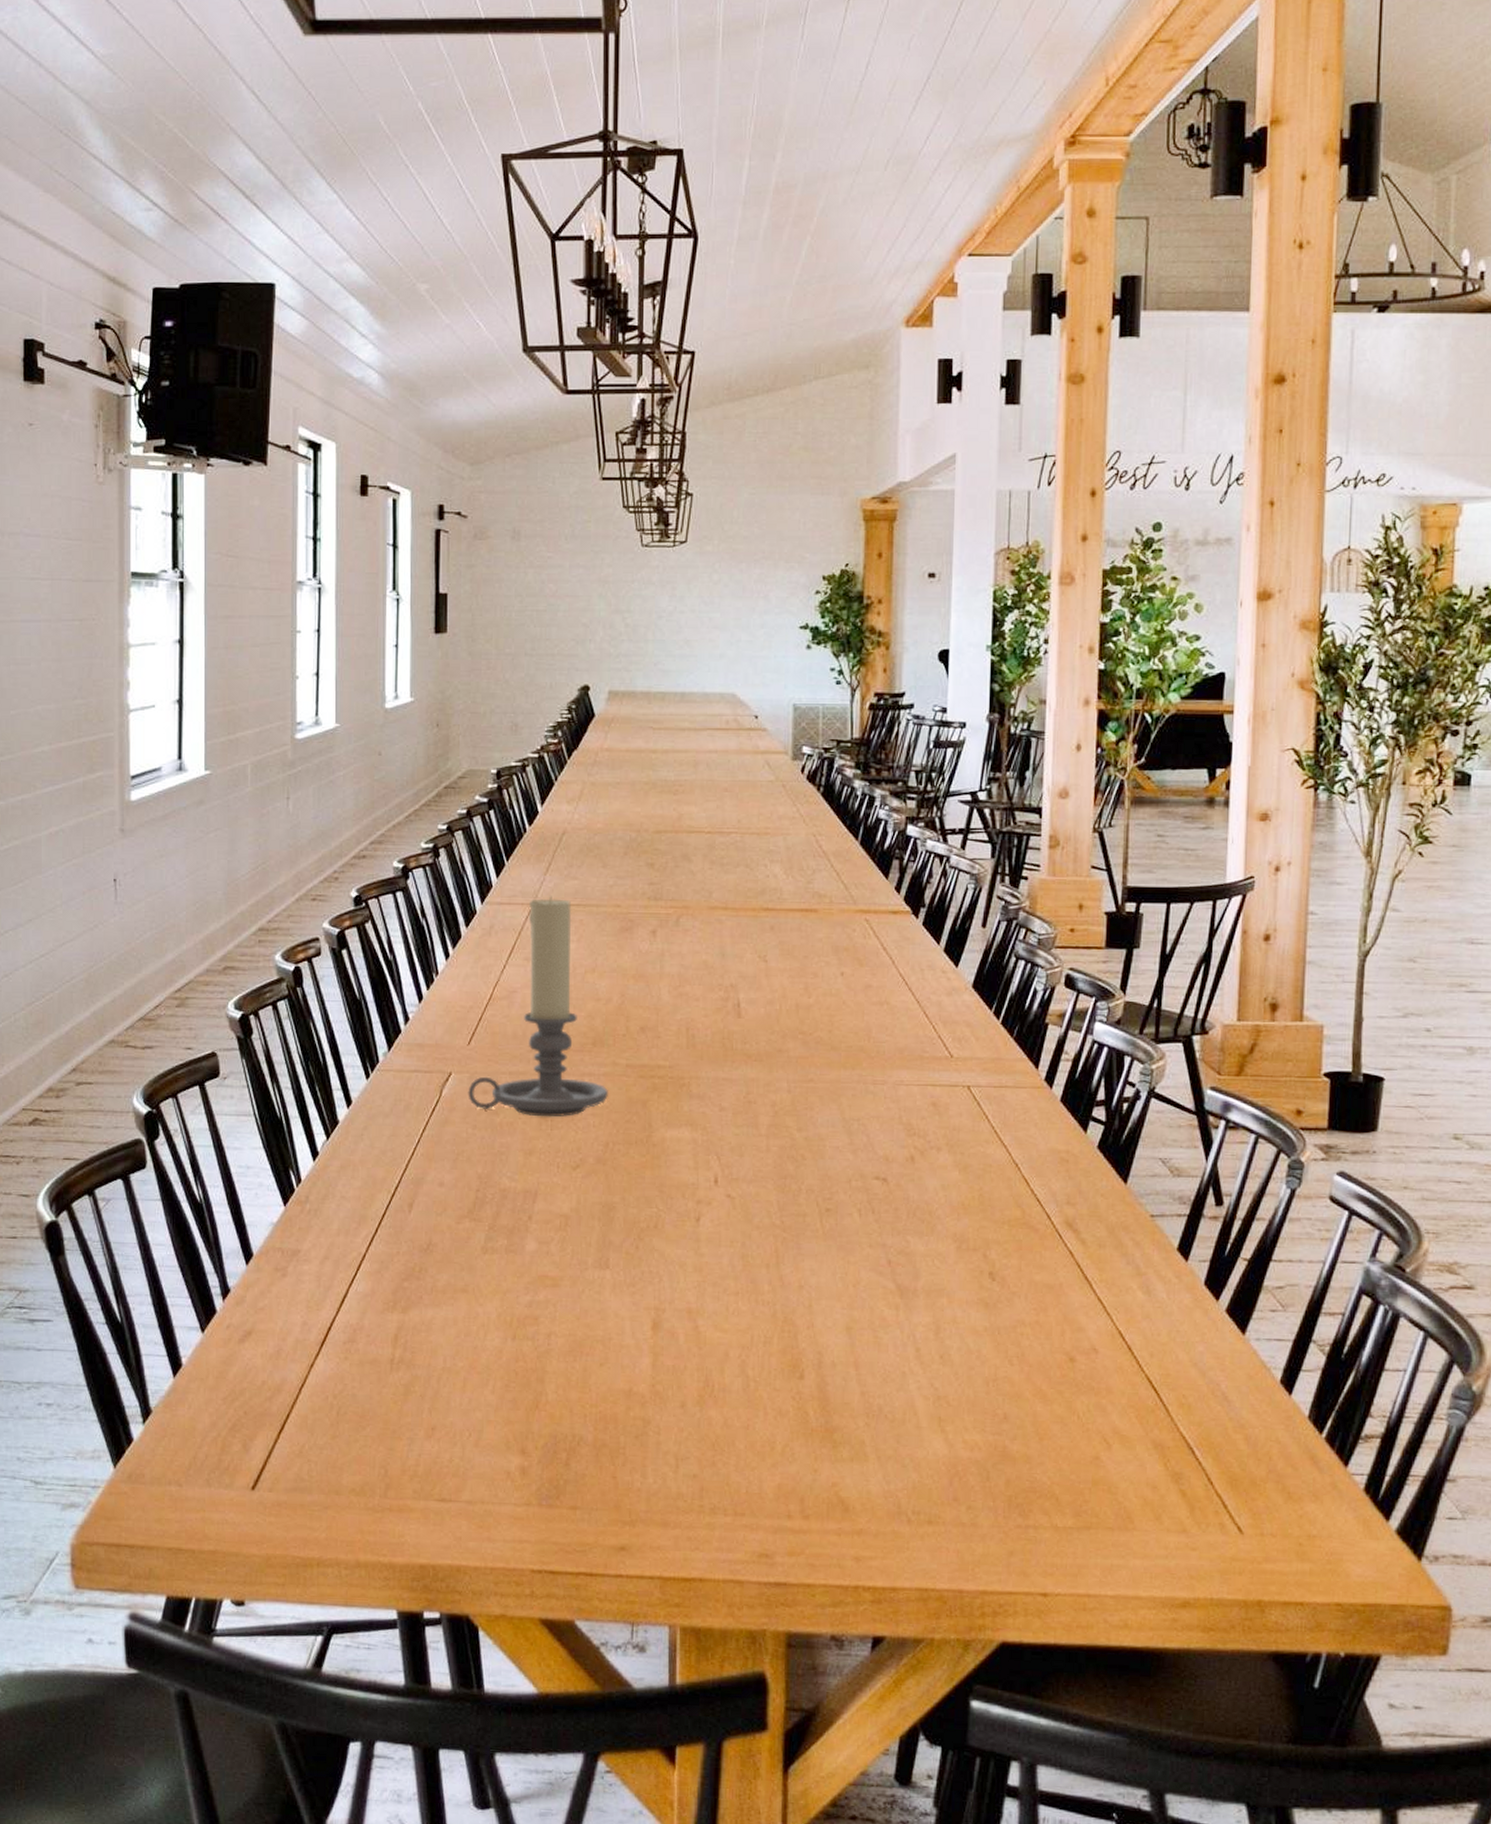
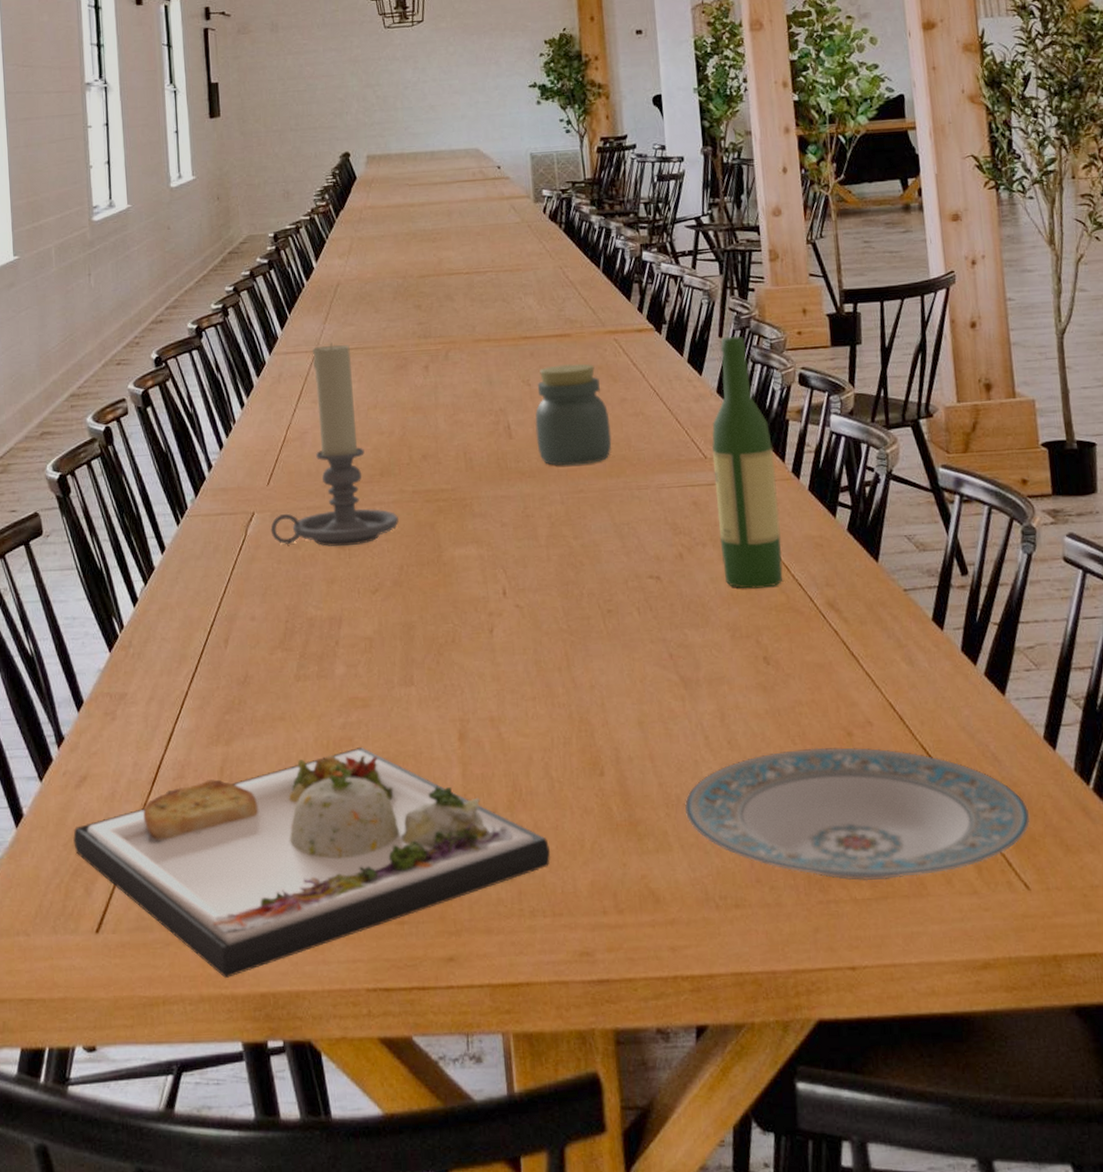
dinner plate: none [234,1327,739,1546] -> present [73,747,551,978]
jar: none [768,942,851,1053] -> present [534,363,612,466]
plate: none [885,1370,1254,1511] -> present [685,747,1031,881]
wine bottle: none [956,928,1028,1201] -> present [711,336,783,589]

